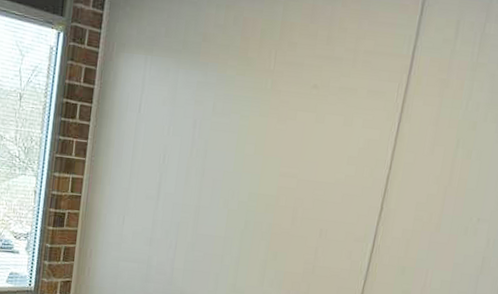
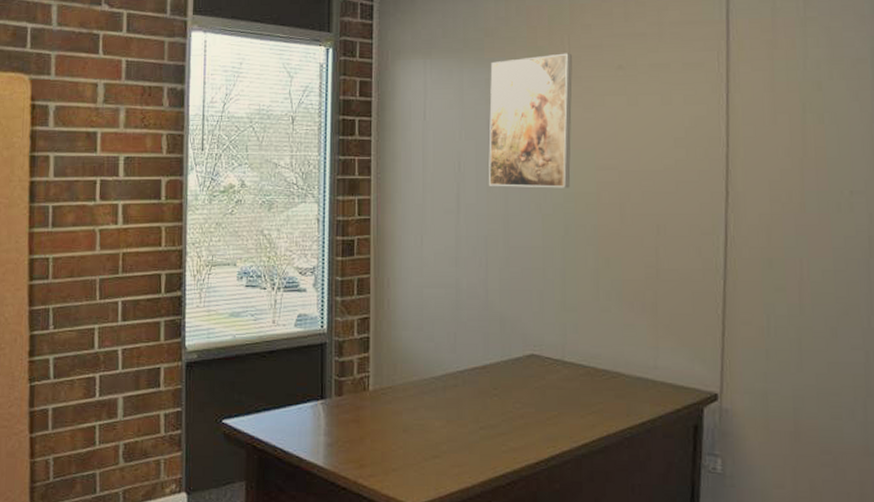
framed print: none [187,66,276,189] -> present [489,53,572,188]

